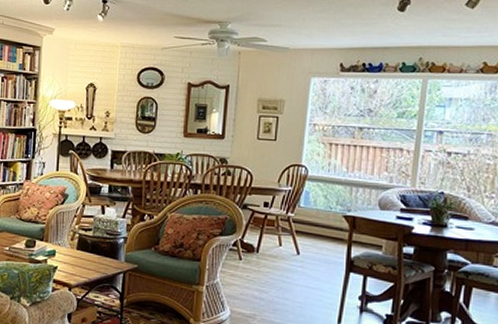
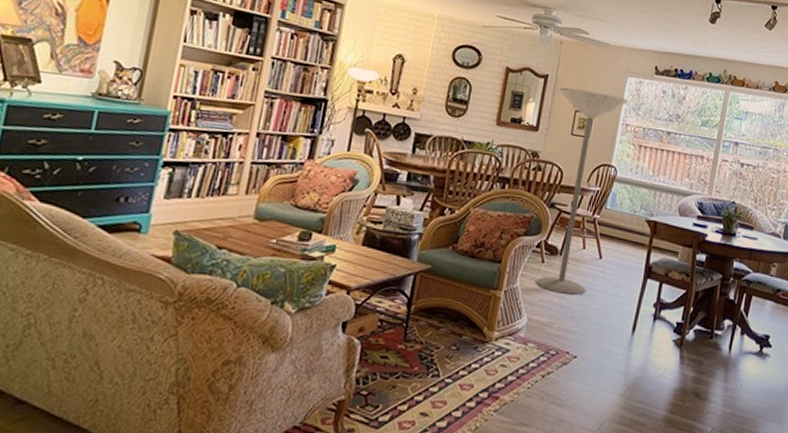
floor lamp: none [234,95,314,289] -> present [534,87,628,295]

